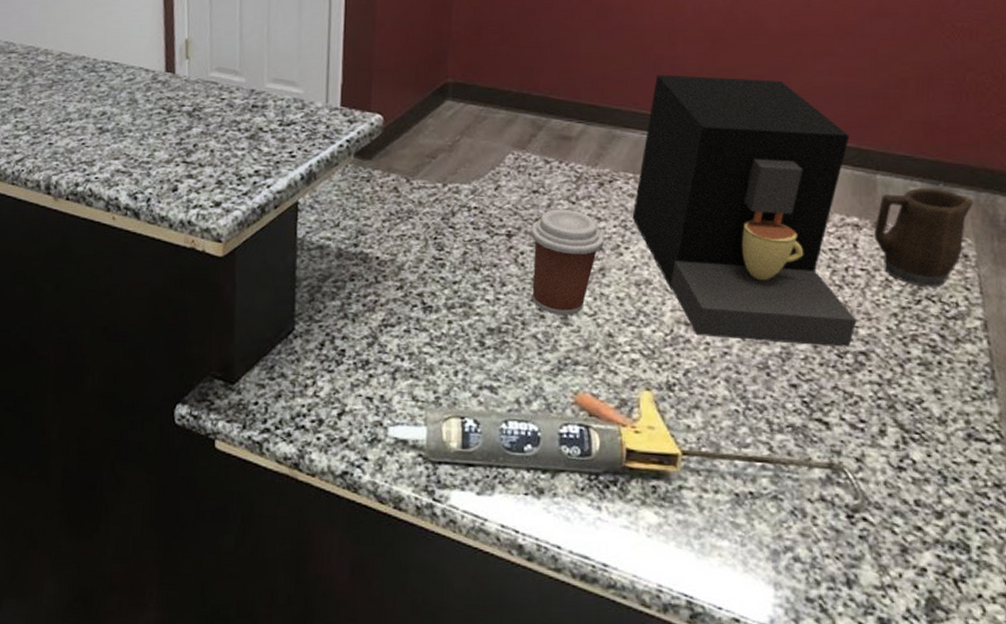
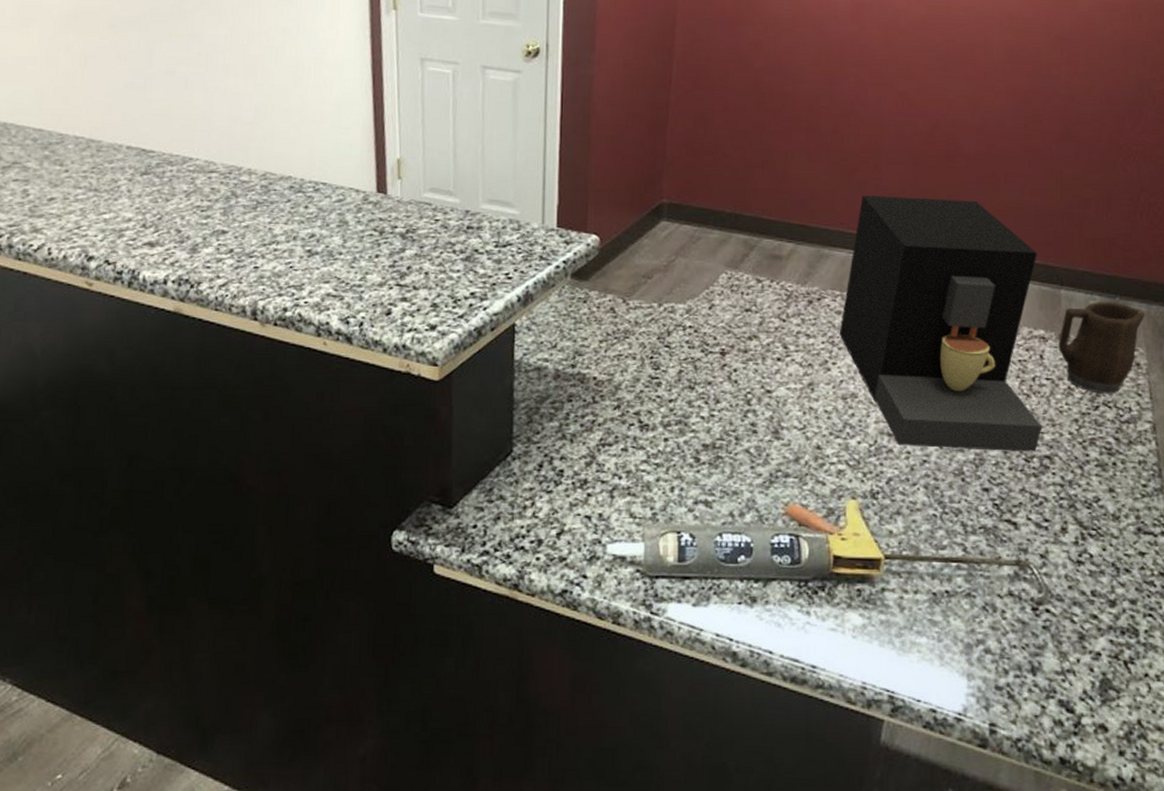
coffee cup: present [530,209,604,315] -> none [743,327,813,429]

